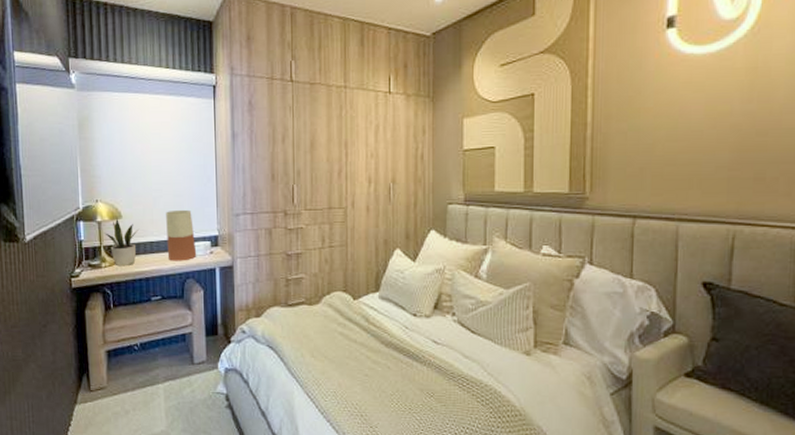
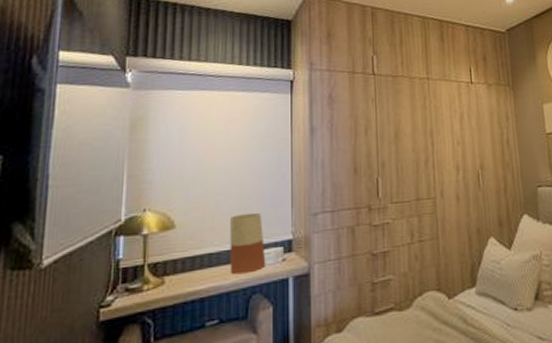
potted plant: present [103,218,140,267] -> none [149,228,197,288]

